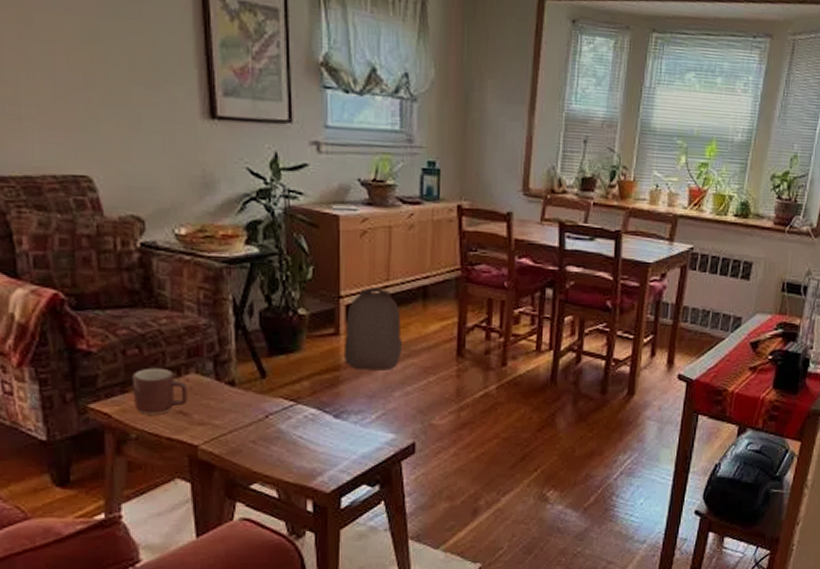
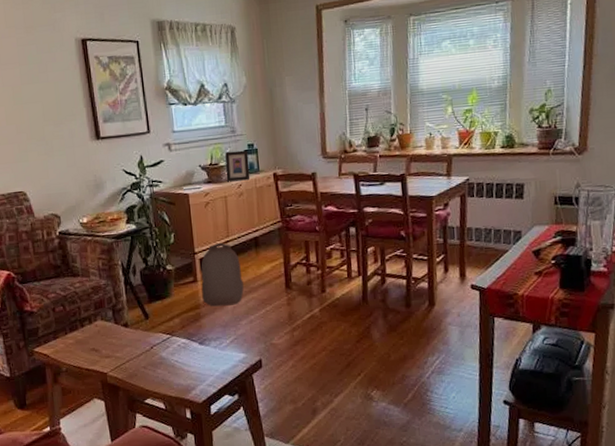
mug: present [132,367,188,415] -> none [60,318,98,353]
picture frame: none [394,166,427,209] -> present [225,150,250,182]

